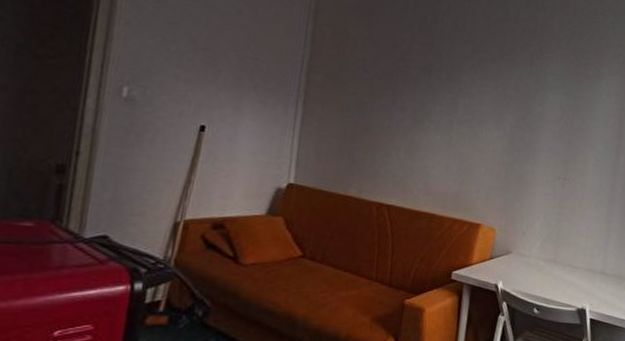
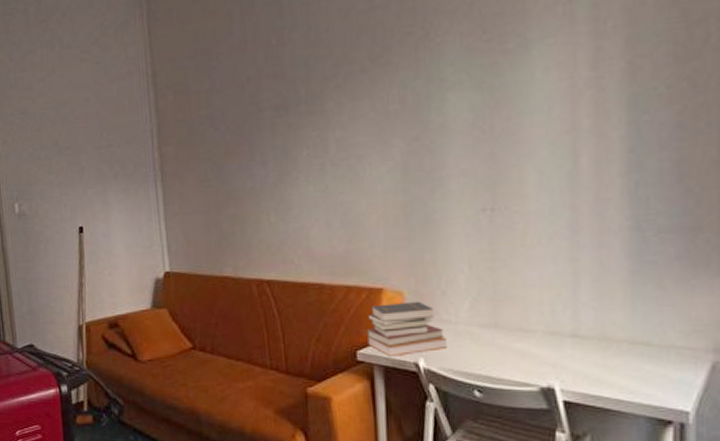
books: none [462,236,520,279] -> present [367,301,446,358]

